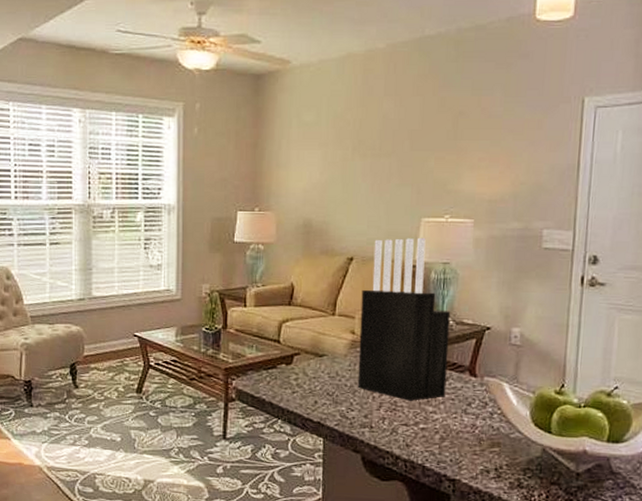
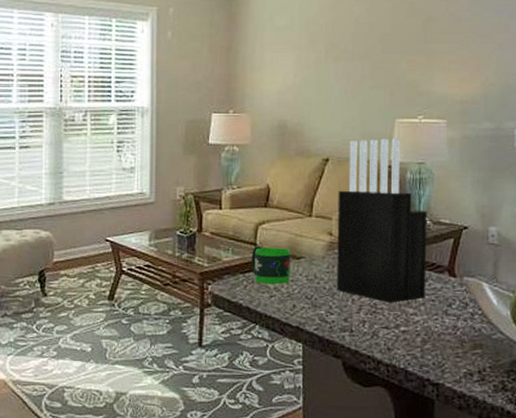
mug: none [274,342,313,381] -> present [251,245,291,285]

